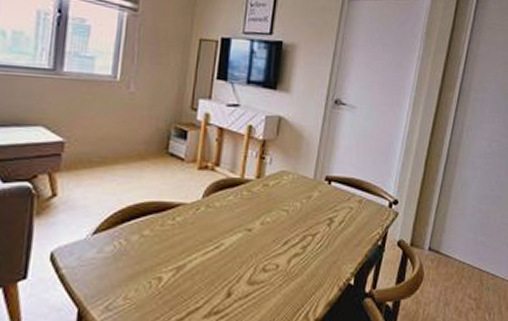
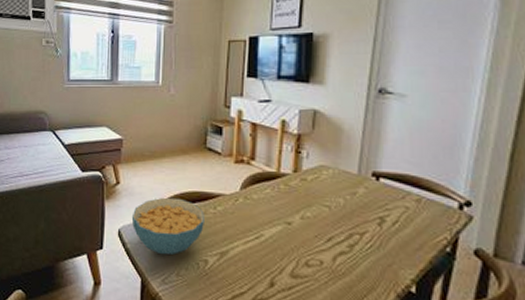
cereal bowl: none [70,209,161,277] -> present [131,197,204,255]

